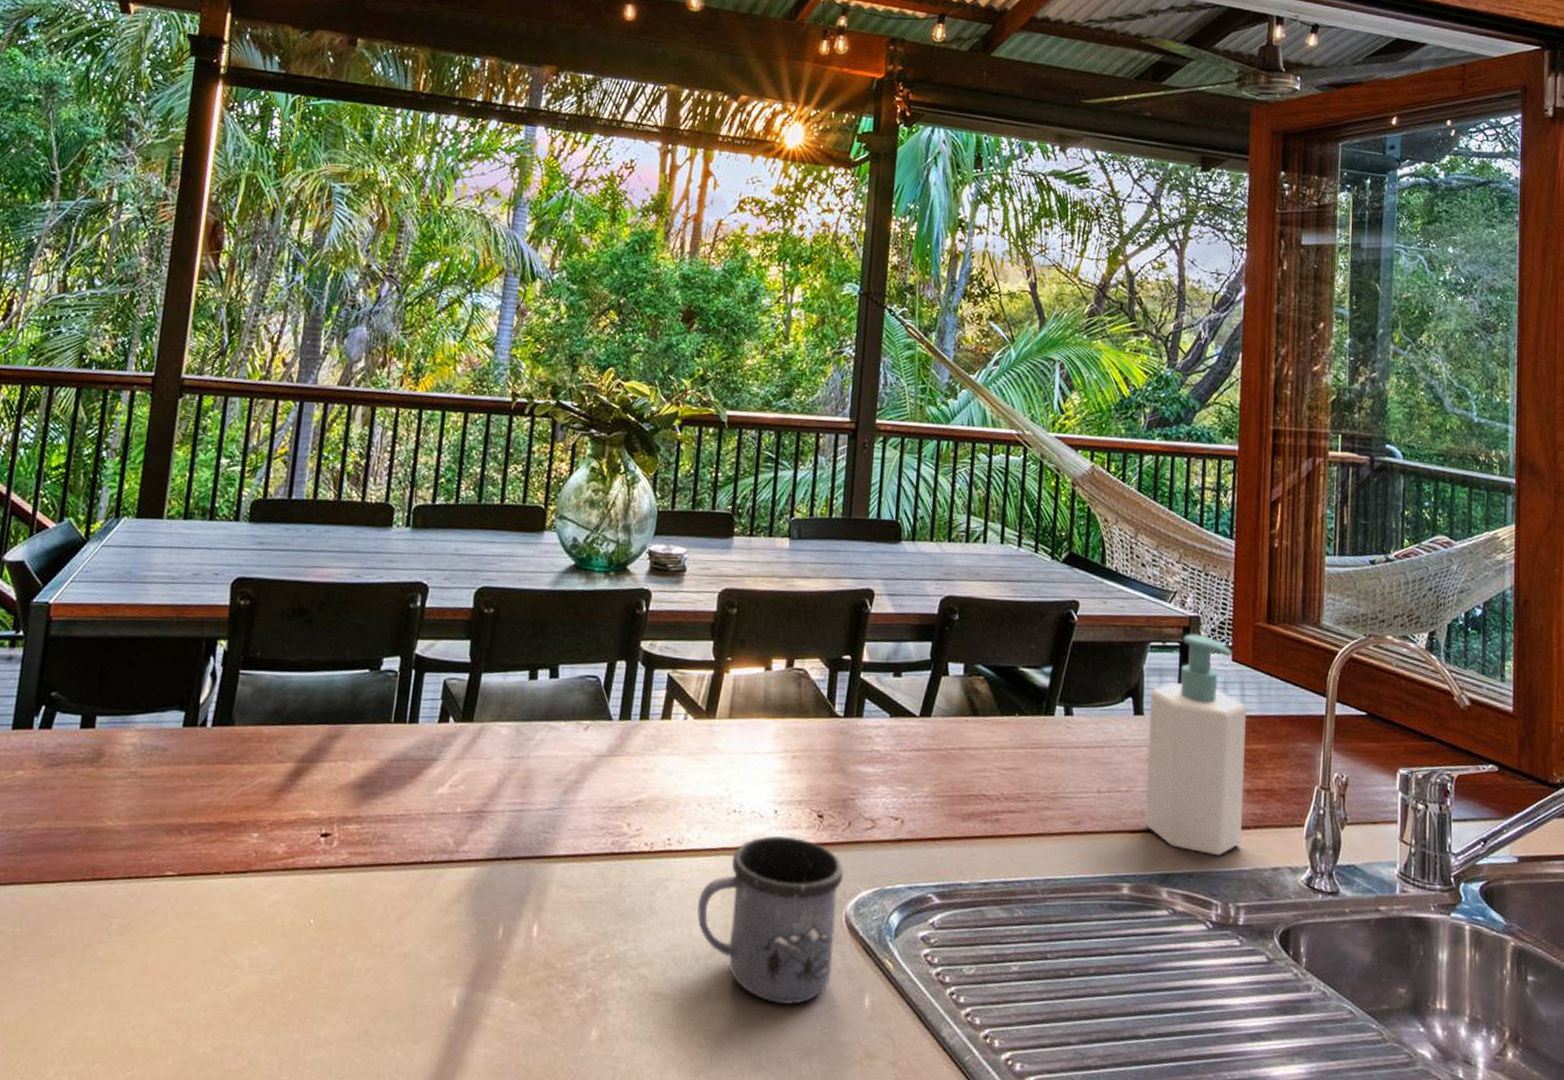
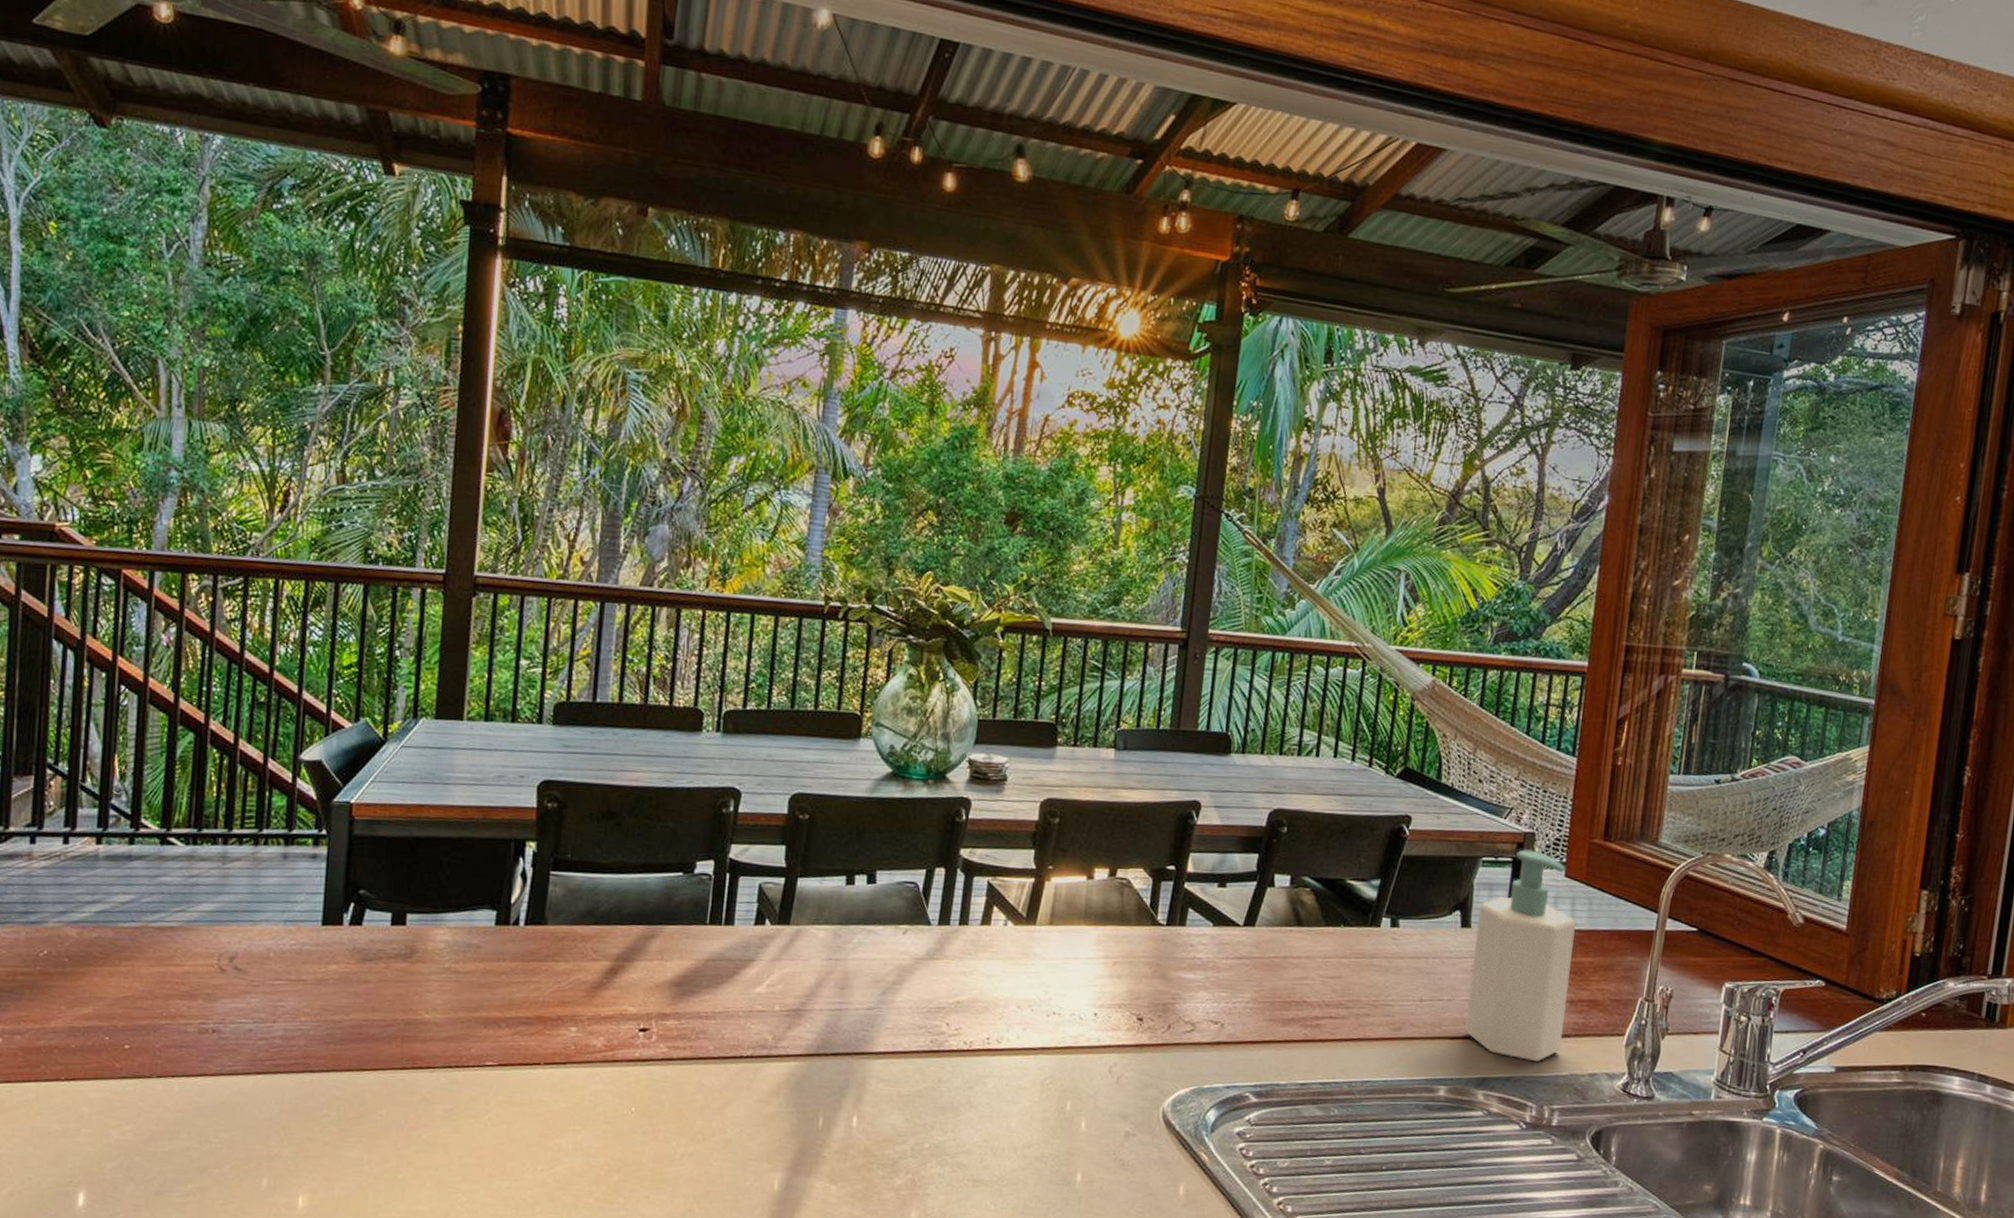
mug: present [697,835,844,1005] -> none [1015,1036,1162,1192]

